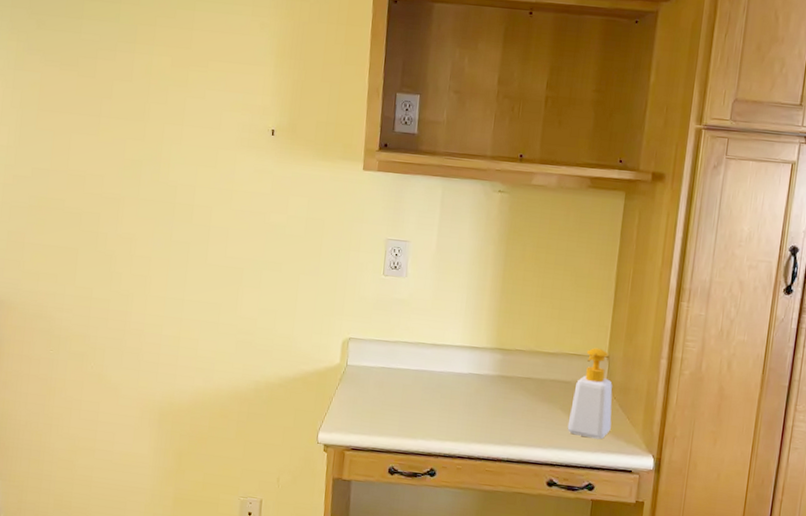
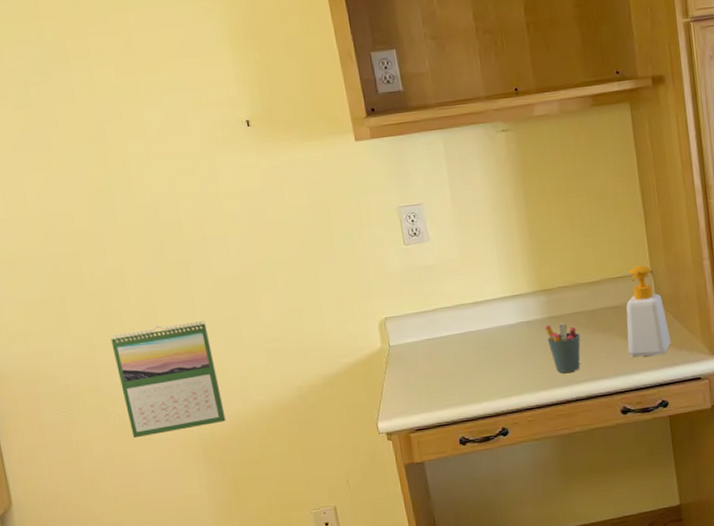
calendar: none [103,293,191,396] -> present [110,321,226,439]
pen holder: none [493,382,526,433] -> present [544,323,581,373]

